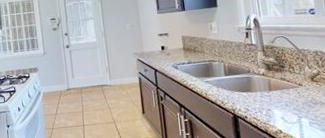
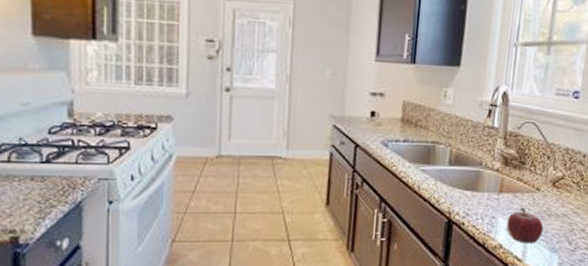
fruit: none [281,100,314,128] -> present [506,207,544,243]

